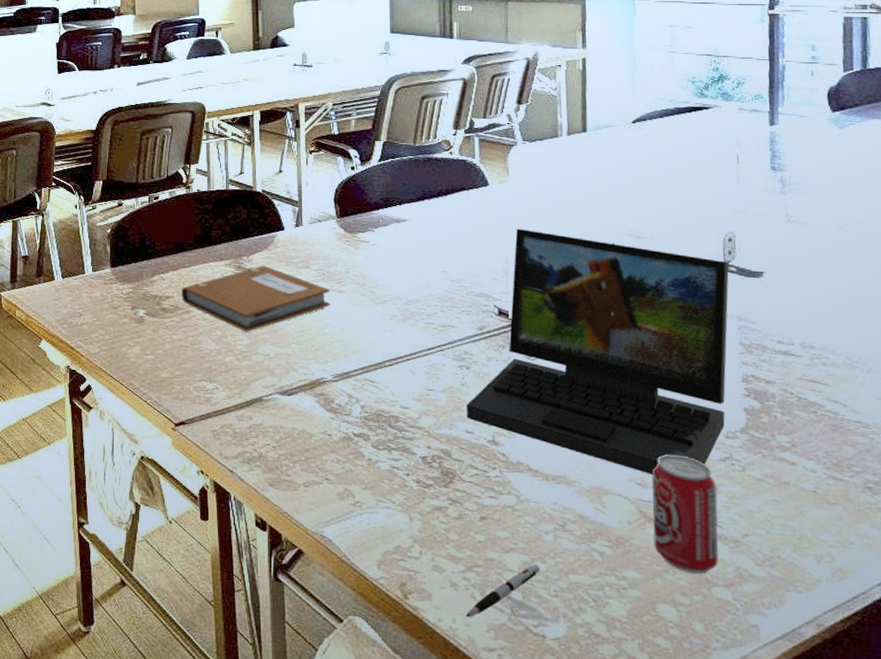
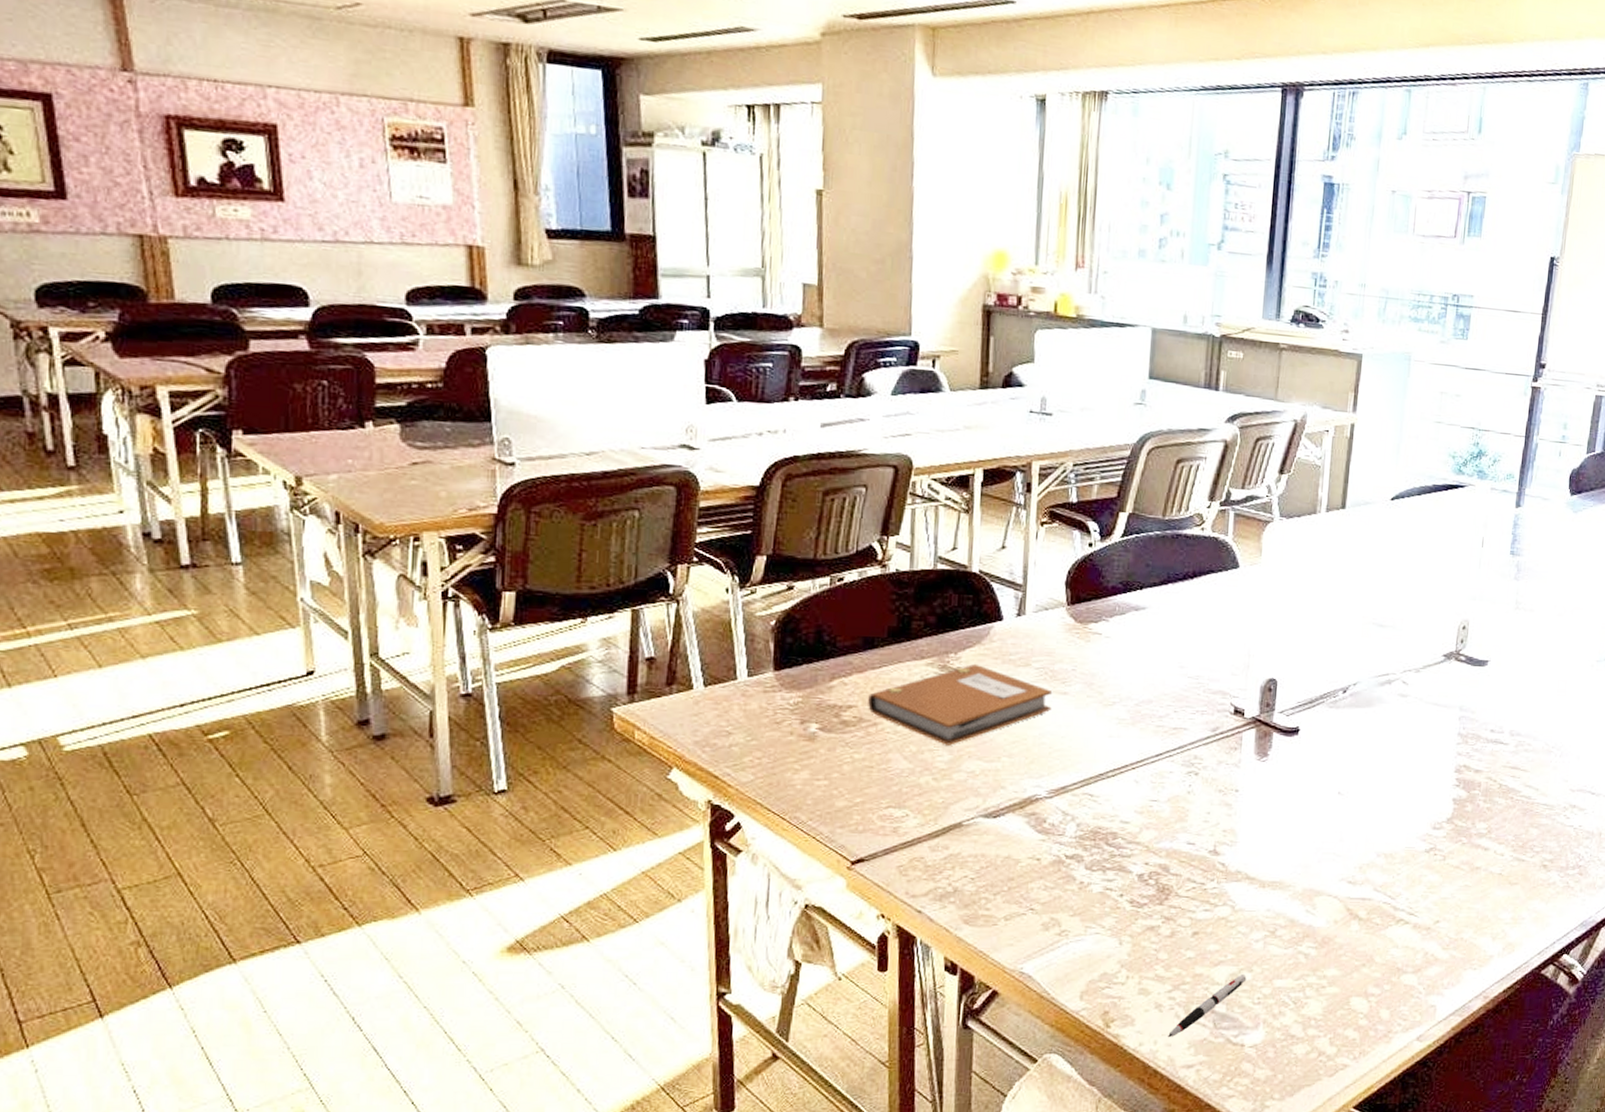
laptop: present [467,228,730,475] -> none [1190,616,1460,871]
beverage can: present [652,454,719,574] -> none [1355,849,1419,964]

